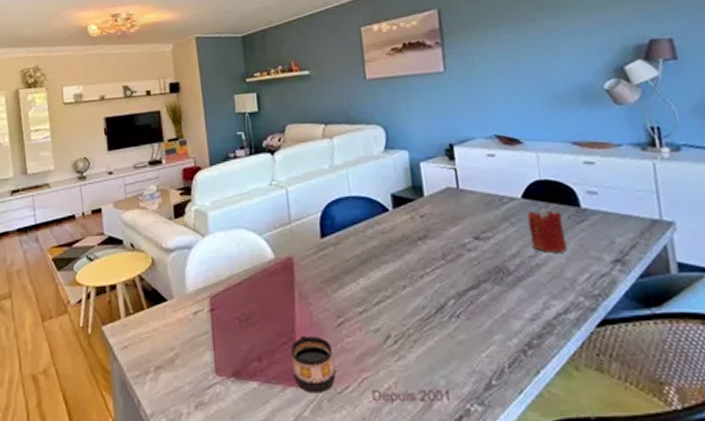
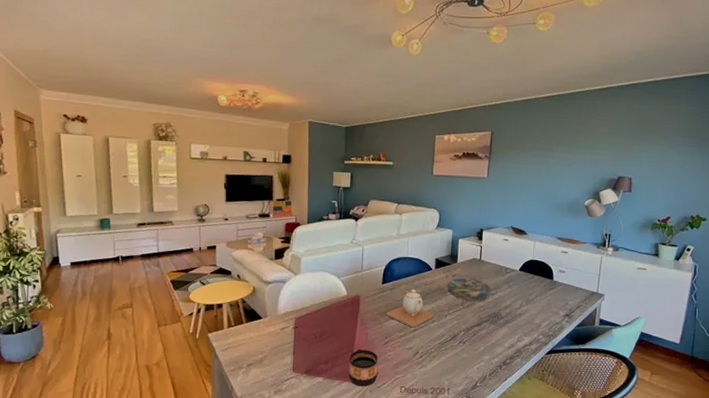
teapot: none [332,240,406,299] -> present [385,288,435,328]
decorative bowl: none [414,215,485,252] -> present [447,277,491,301]
candle: present [527,207,567,253] -> none [519,277,541,307]

